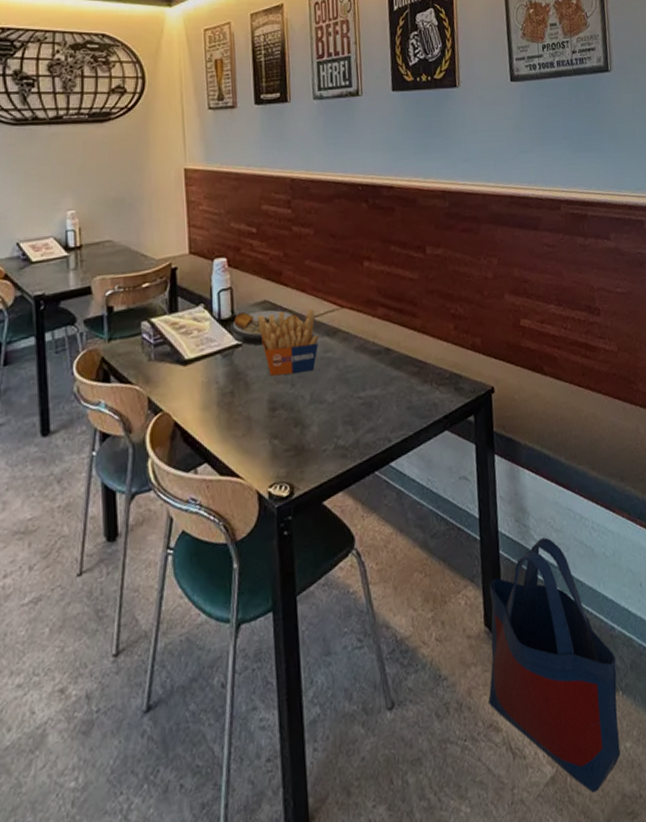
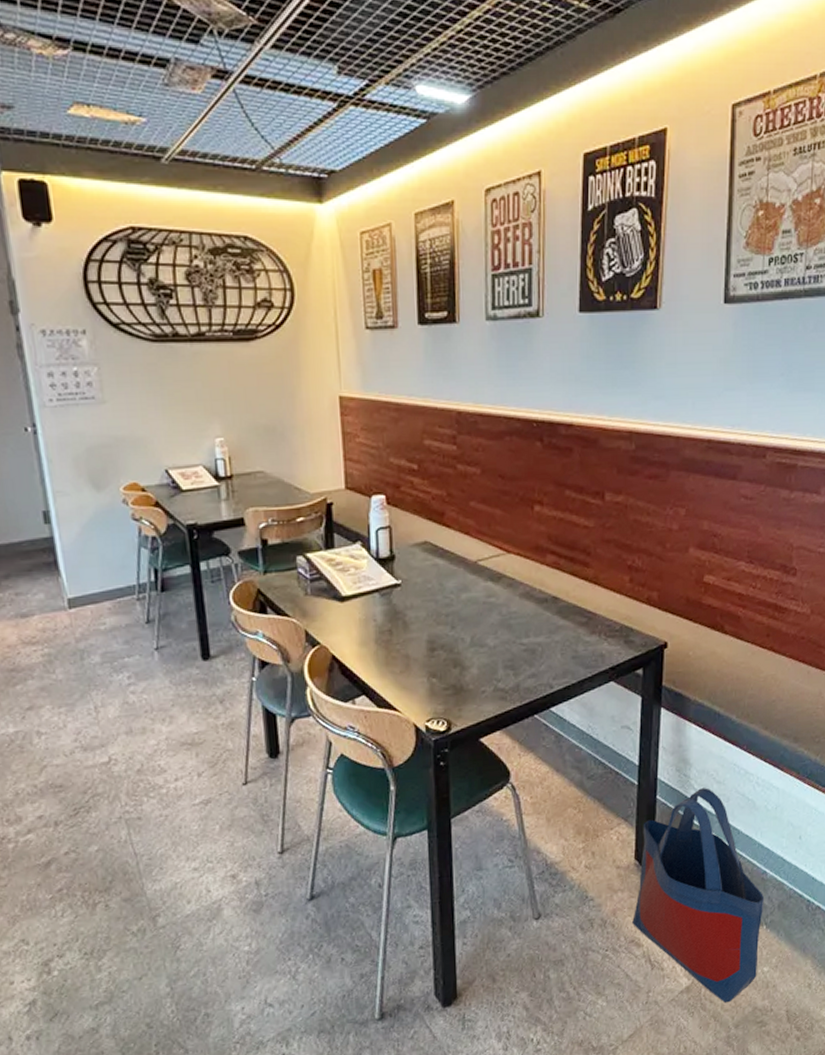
plate: present [229,310,299,346] -> none [388,551,461,587]
french fries: present [257,309,319,377] -> none [417,552,482,618]

